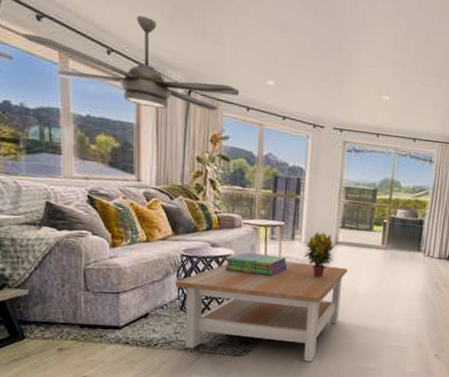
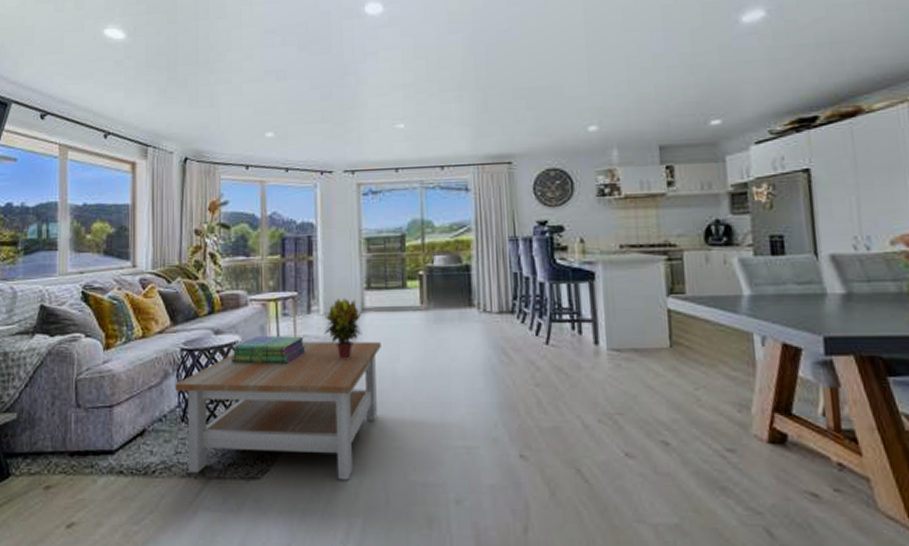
ceiling fan: present [23,15,240,111] -> none [27,94,237,184]

